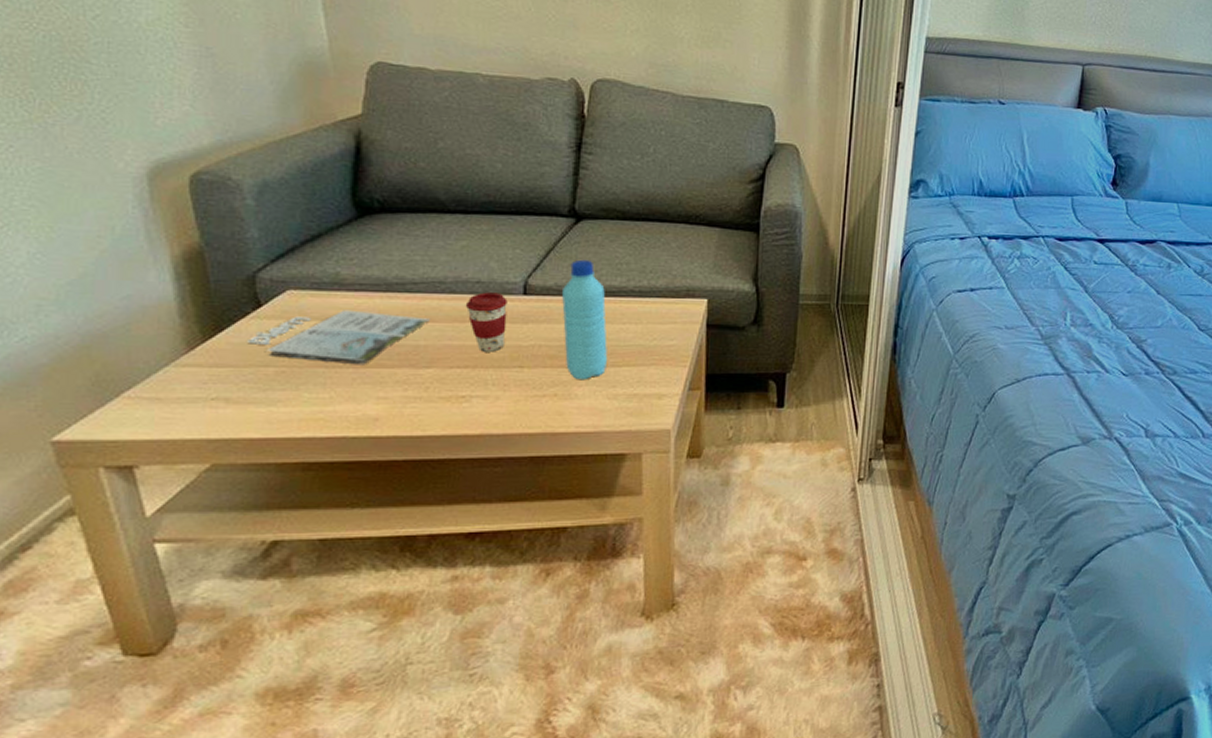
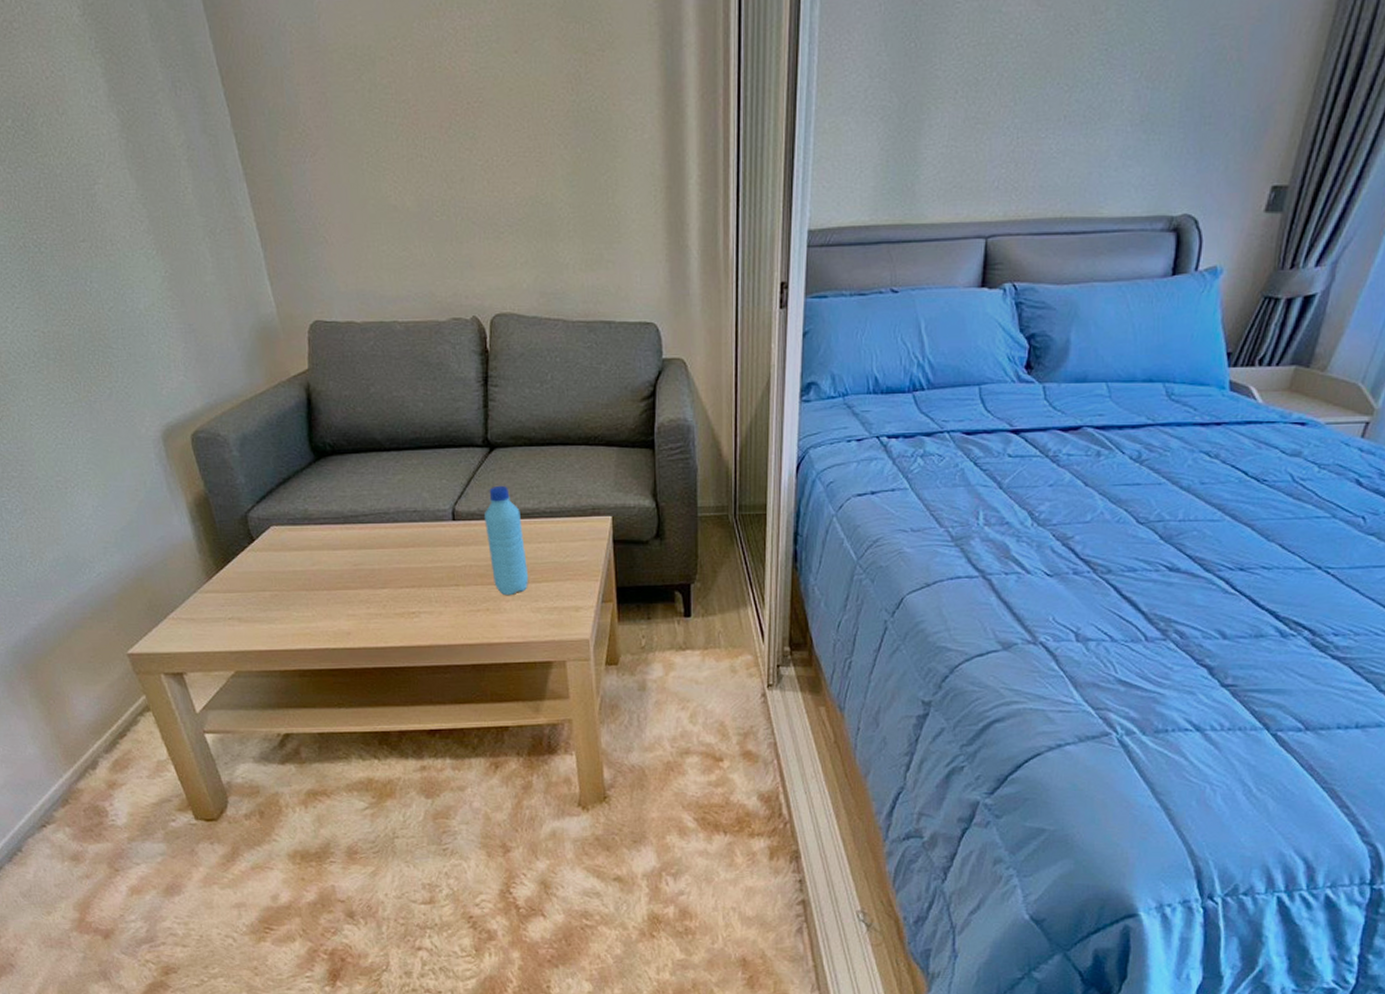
magazine: present [247,310,430,365] -> none [248,541,380,588]
coffee cup: present [465,292,508,352] -> none [406,520,442,573]

